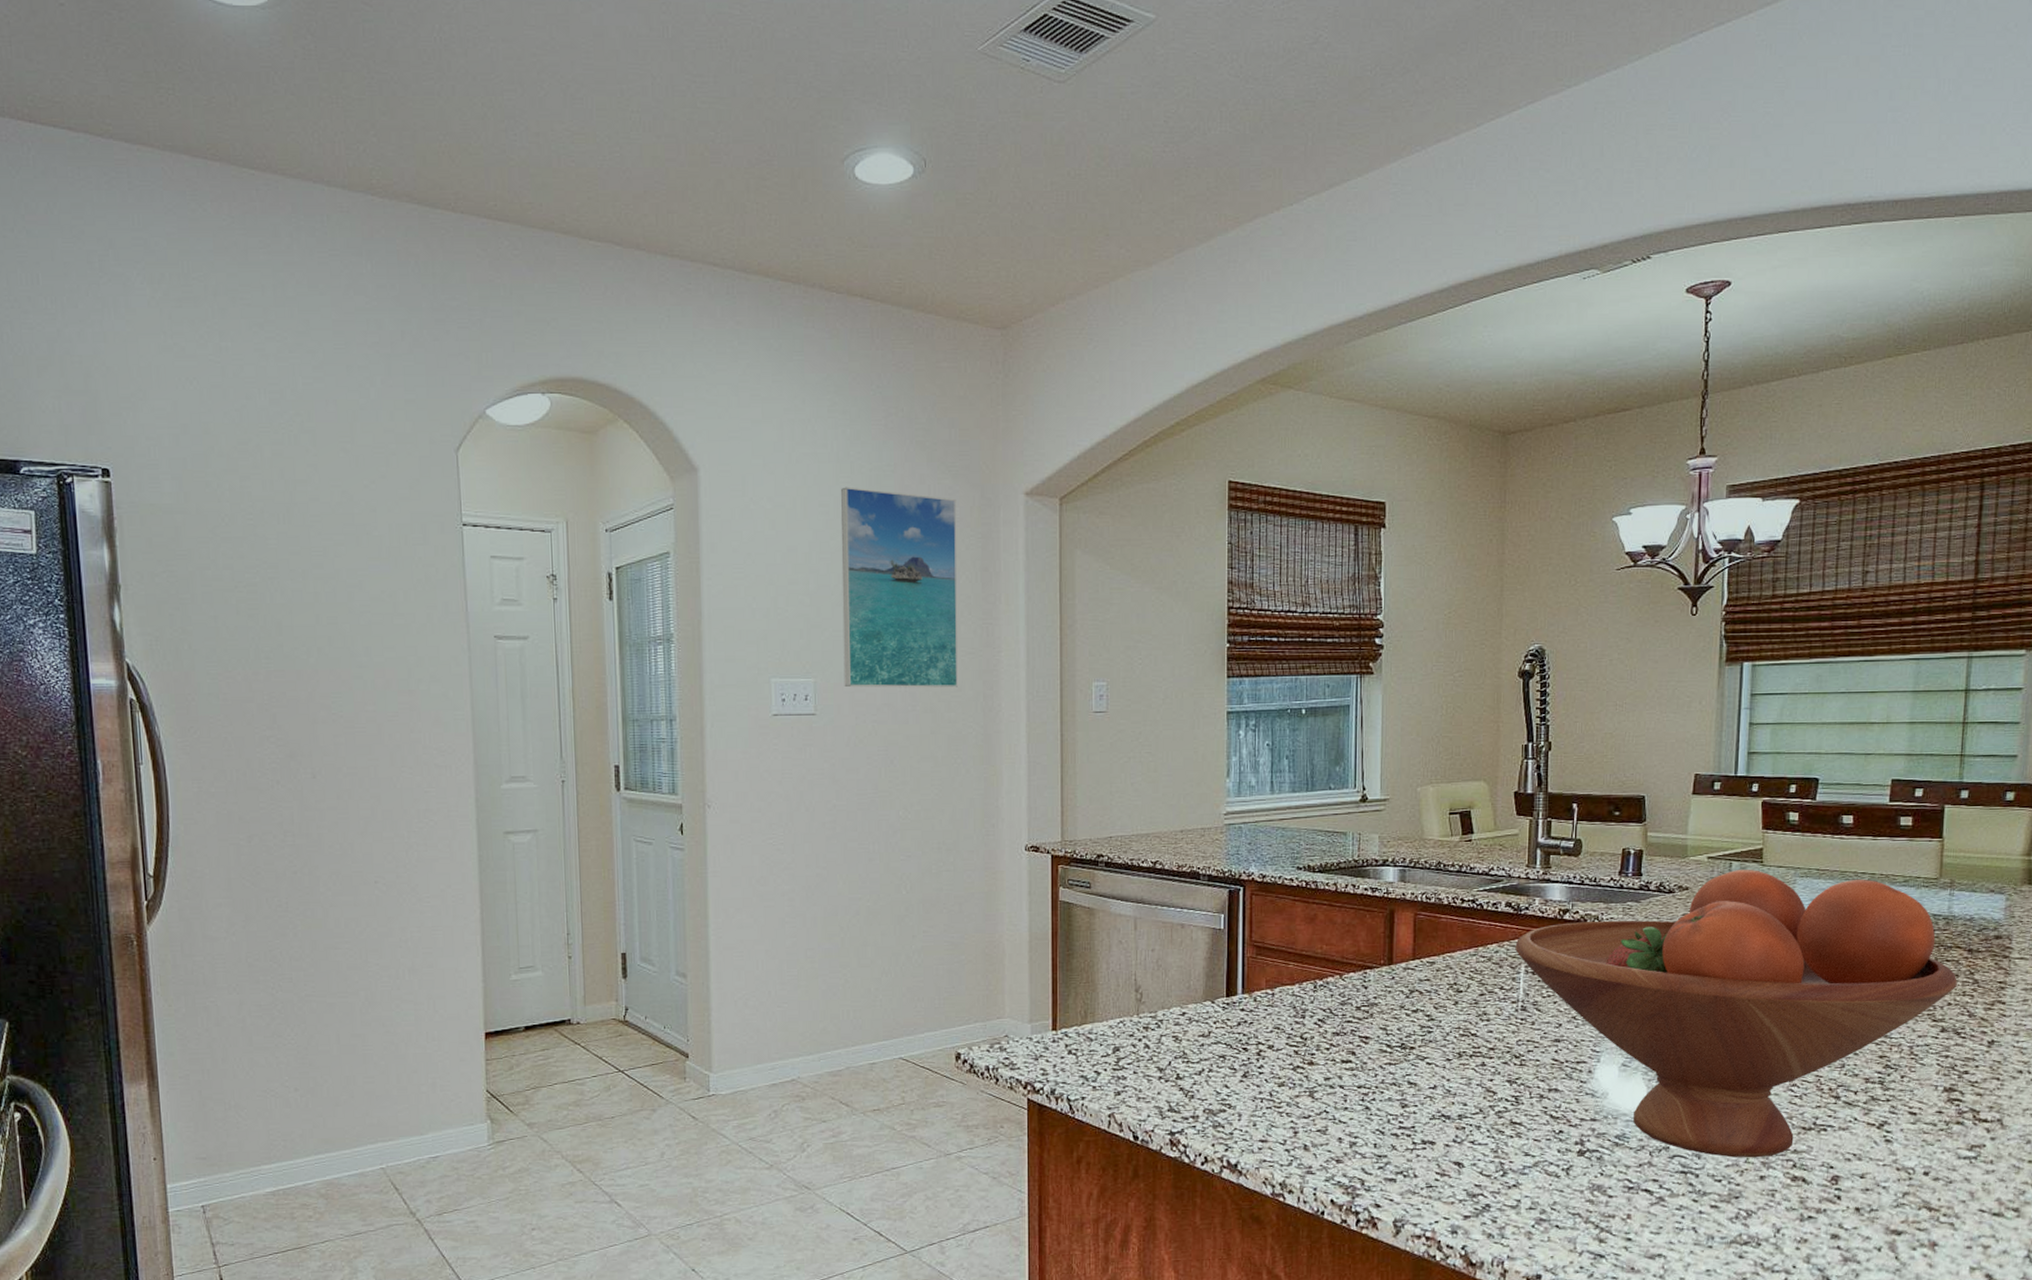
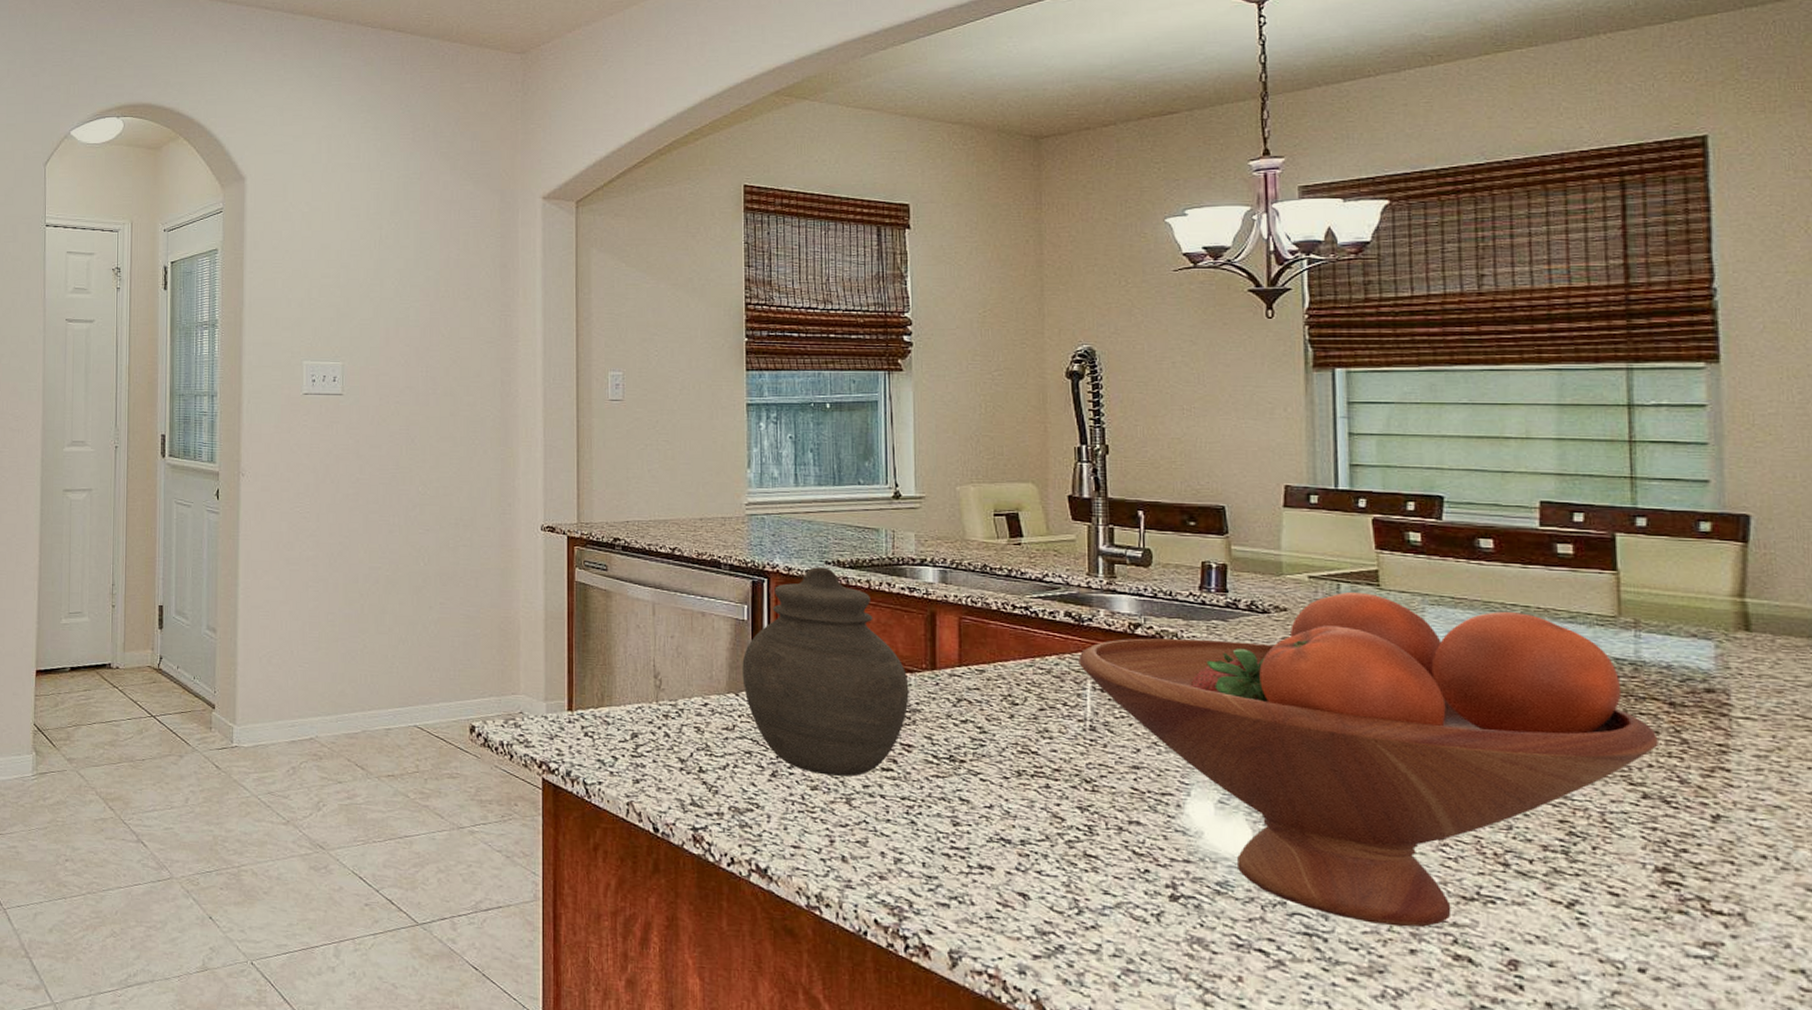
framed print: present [841,487,958,688] -> none [369,192,478,373]
jar: none [1218,873,1368,1072] -> present [742,567,909,777]

